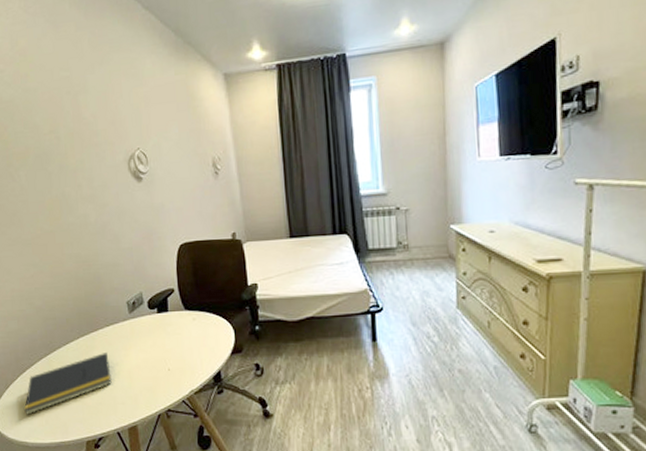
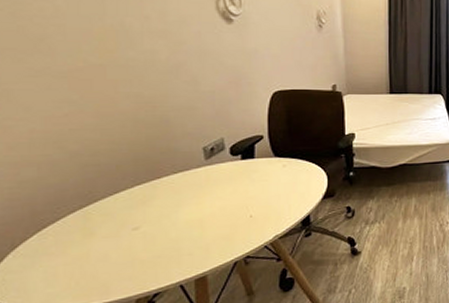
notepad: present [24,353,112,415] -> none [41,202,177,278]

